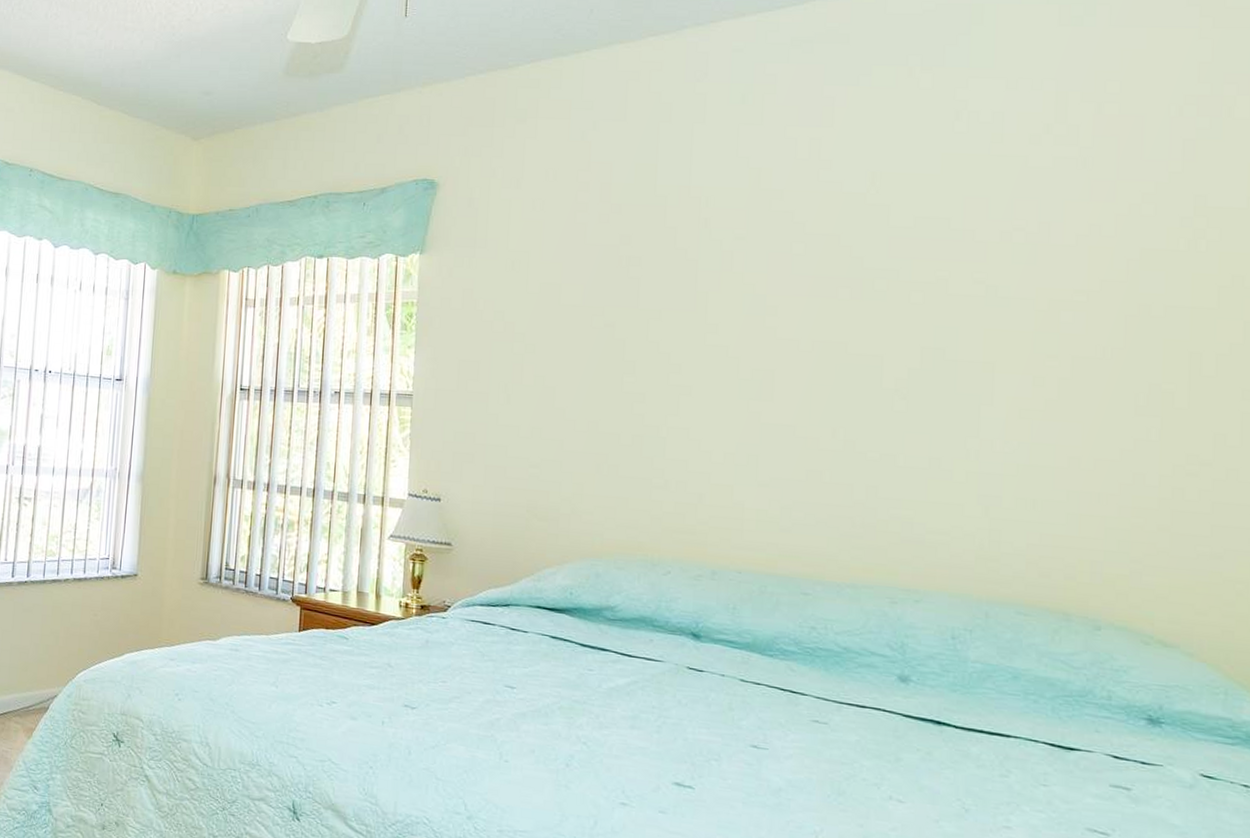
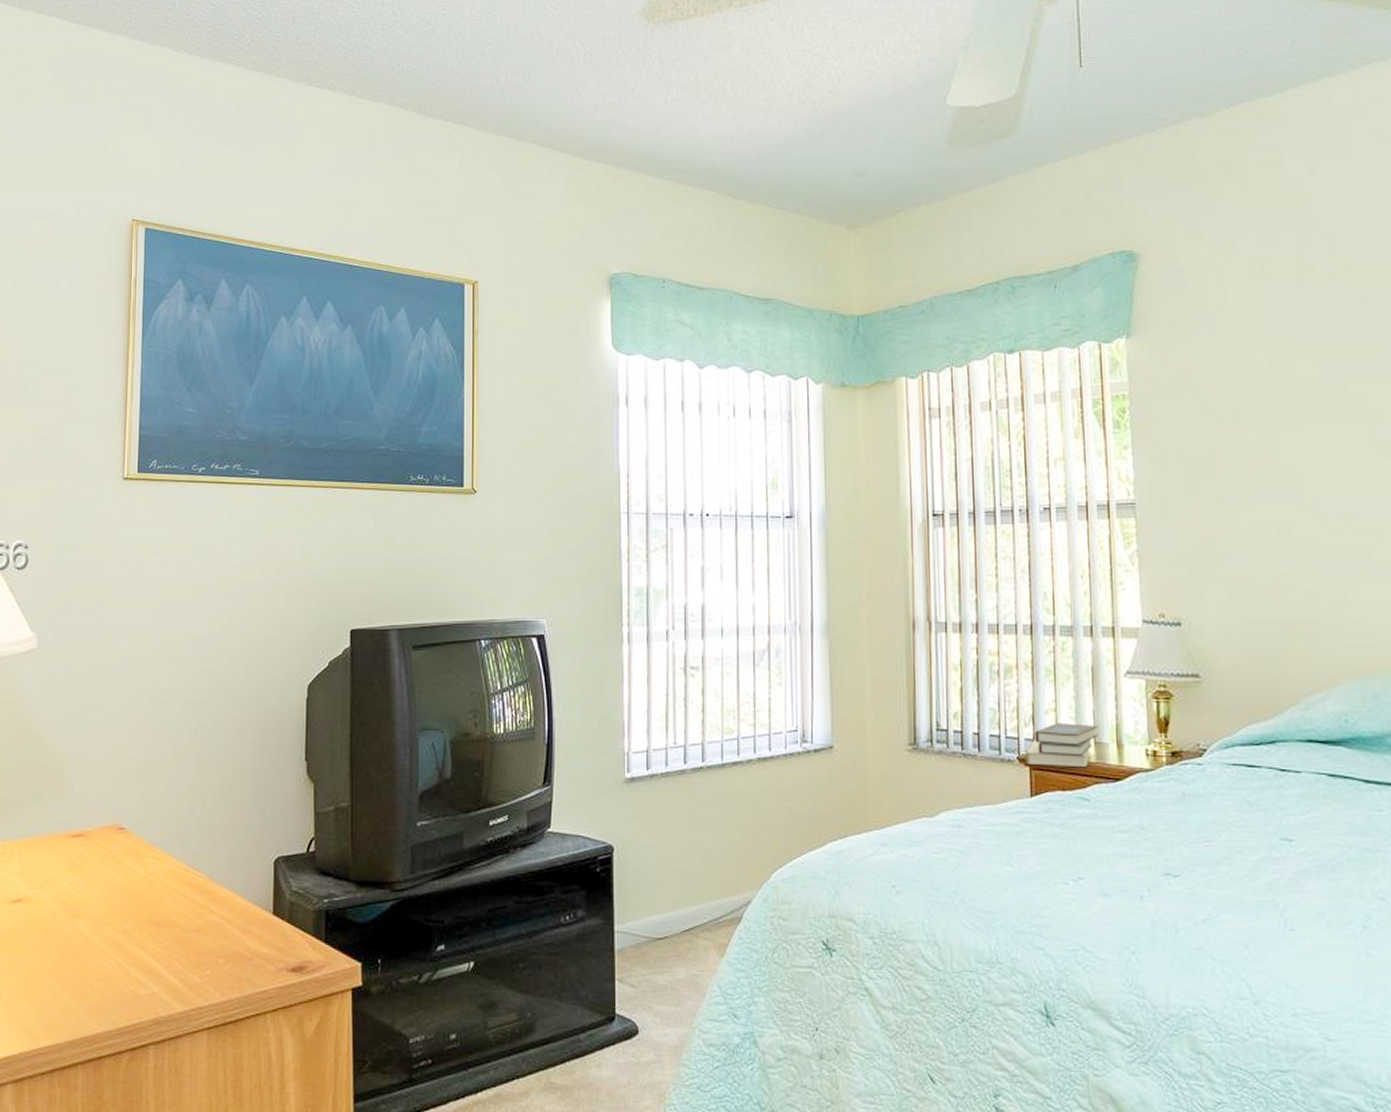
books: none [298,572,362,612] -> present [1026,723,1099,768]

